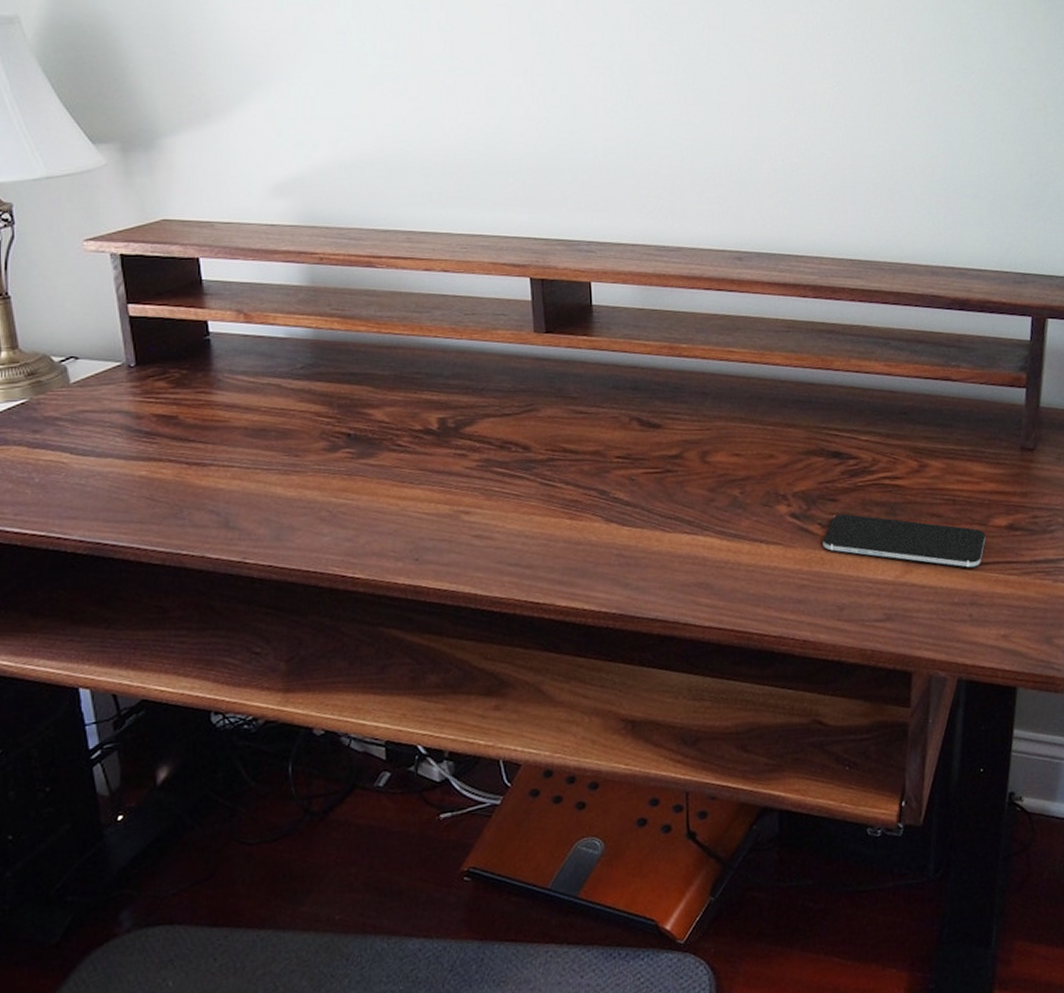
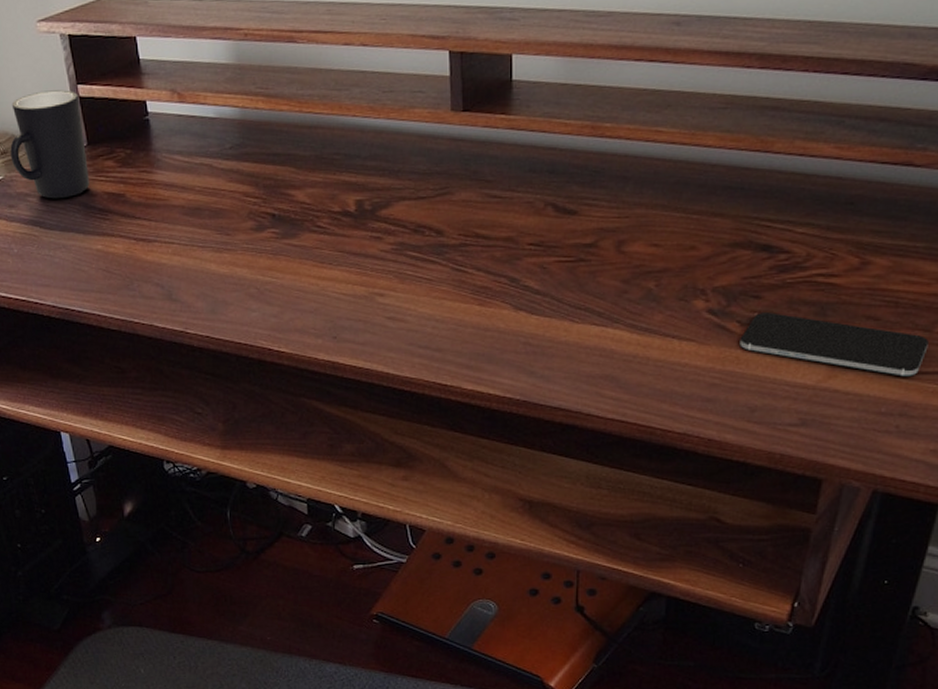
mug: none [39,309,135,423] -> present [10,89,89,199]

